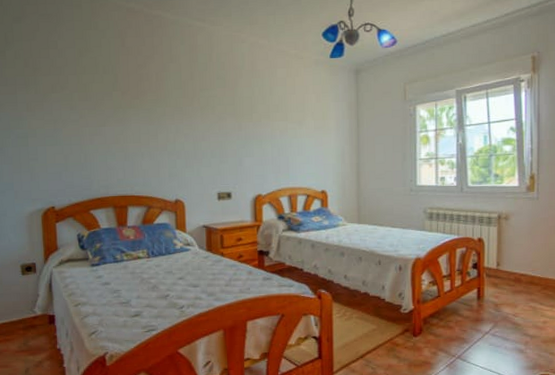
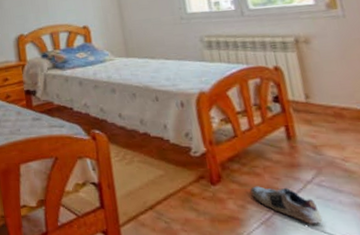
shoe: none [443,337,491,366] -> present [250,186,323,225]

